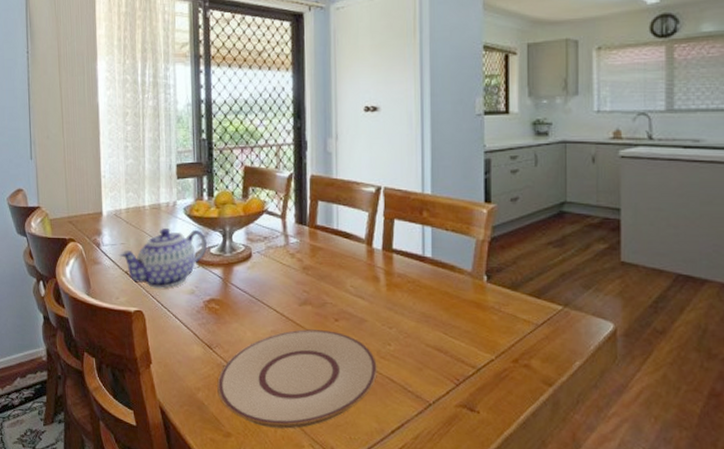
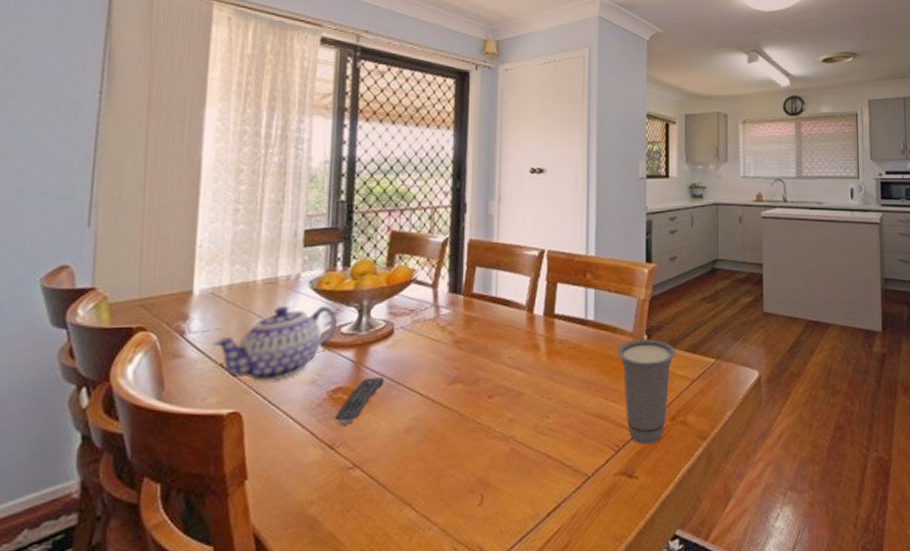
remote control: none [210,292,247,331] -> present [334,376,384,426]
plate: present [217,329,377,429] -> none [337,409,534,536]
cup: none [456,279,518,383] -> present [618,338,675,445]

